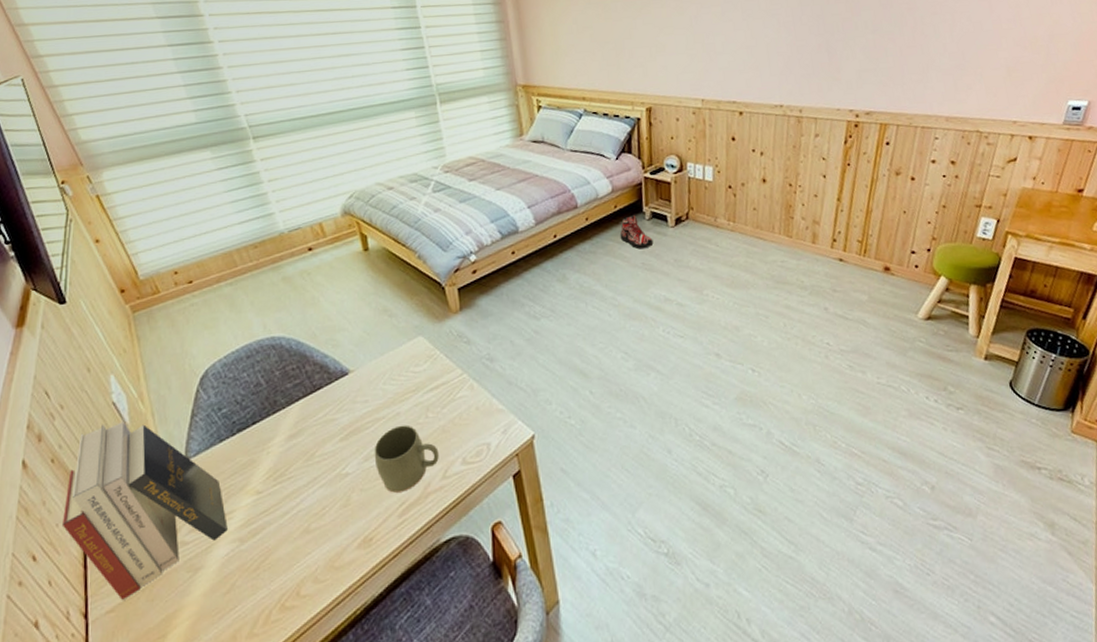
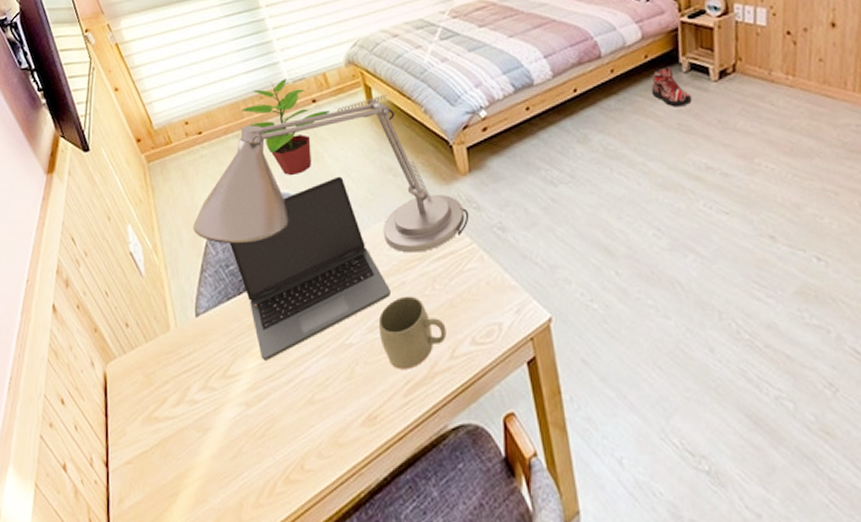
books: present [61,422,228,600] -> none [86,273,235,452]
desk lamp: none [183,241,460,388] -> present [193,93,469,253]
laptop: none [222,319,386,497] -> present [229,176,390,360]
potted plant: none [234,229,327,319] -> present [240,79,330,175]

